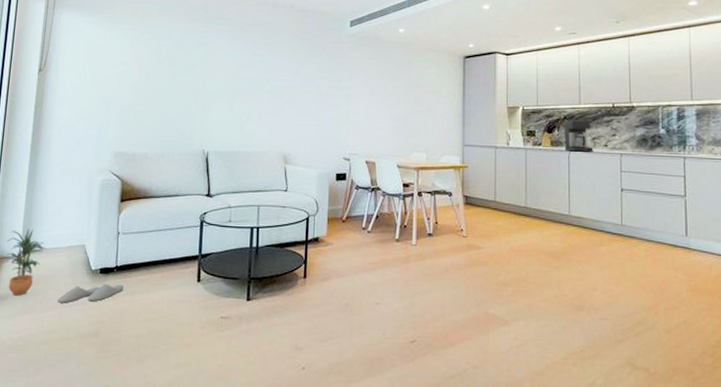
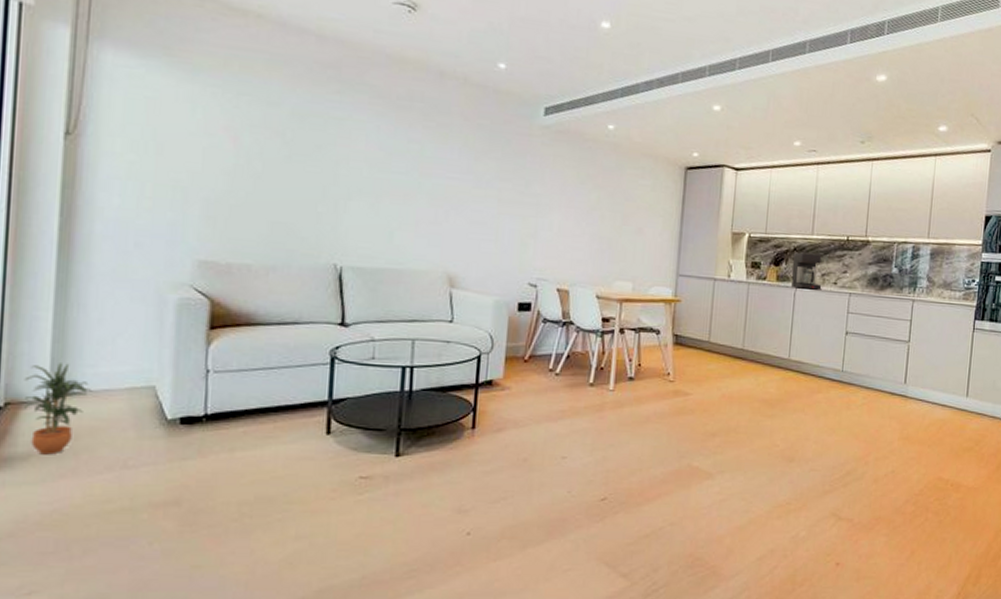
slippers: present [57,284,123,303] -> none [114,438,217,464]

